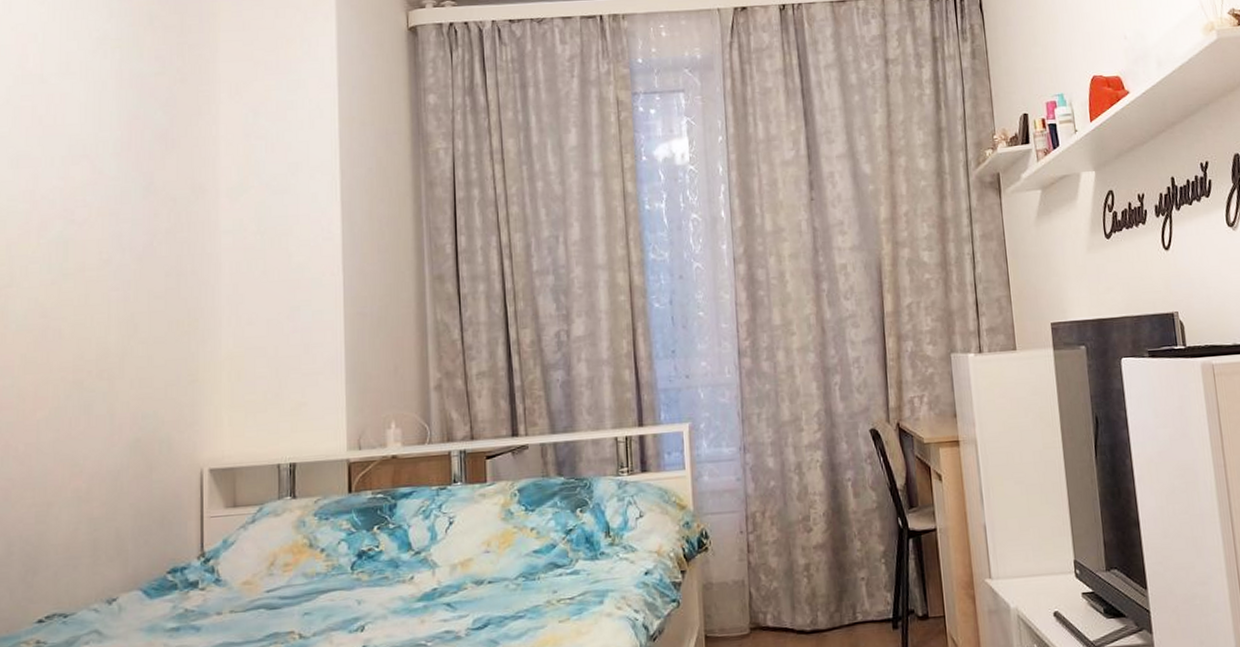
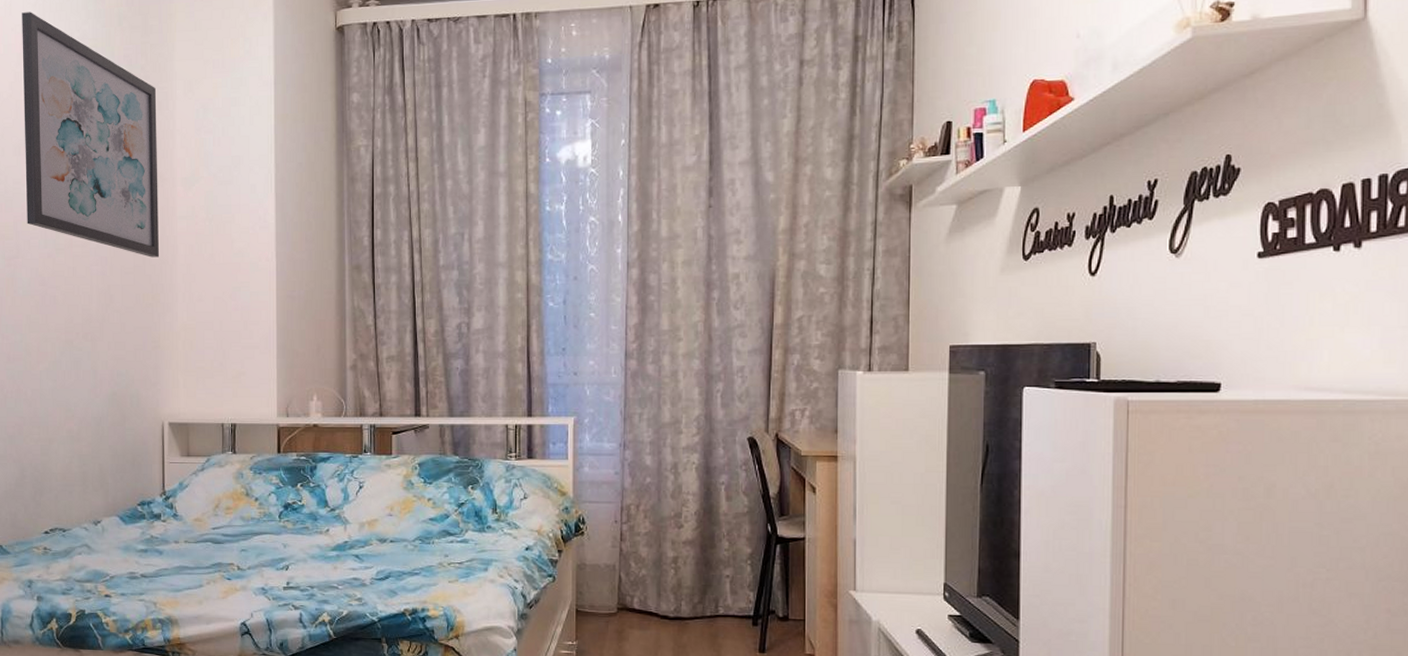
wall art: none [24,10,199,278] -> present [22,12,160,258]

